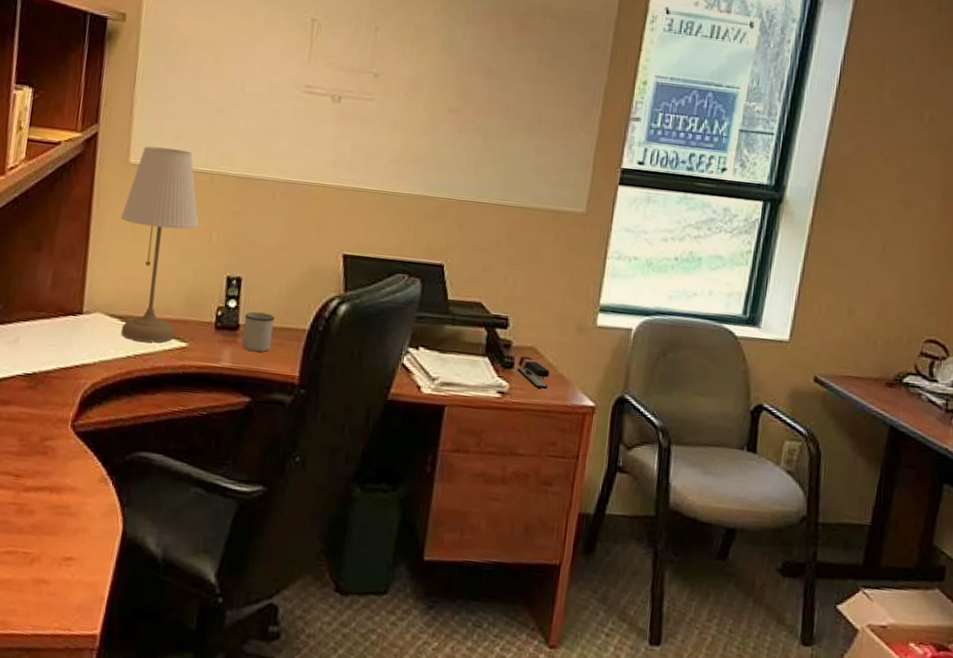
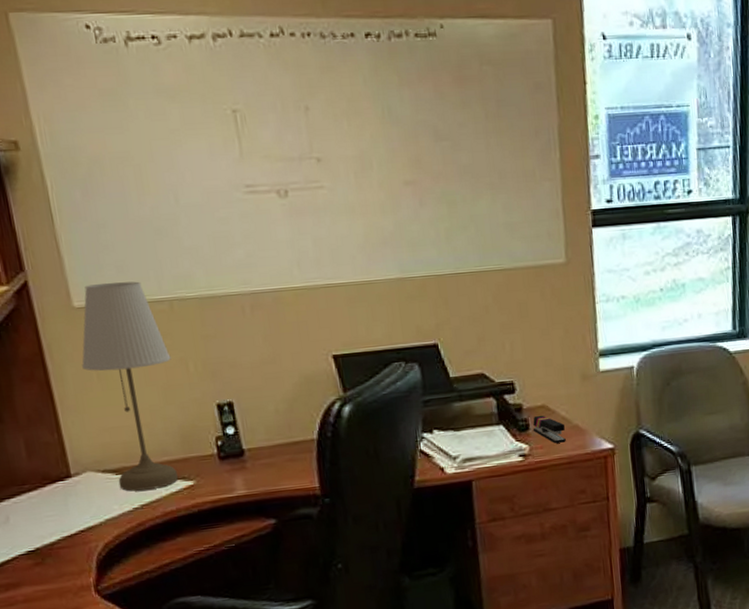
mug: present [241,311,275,352] -> none [246,432,283,473]

